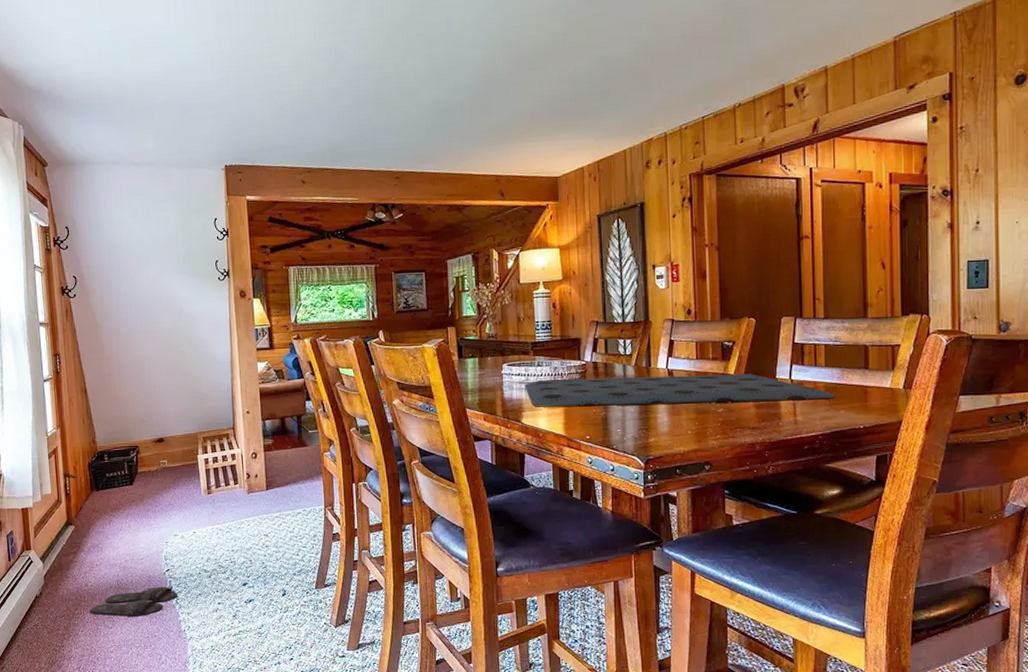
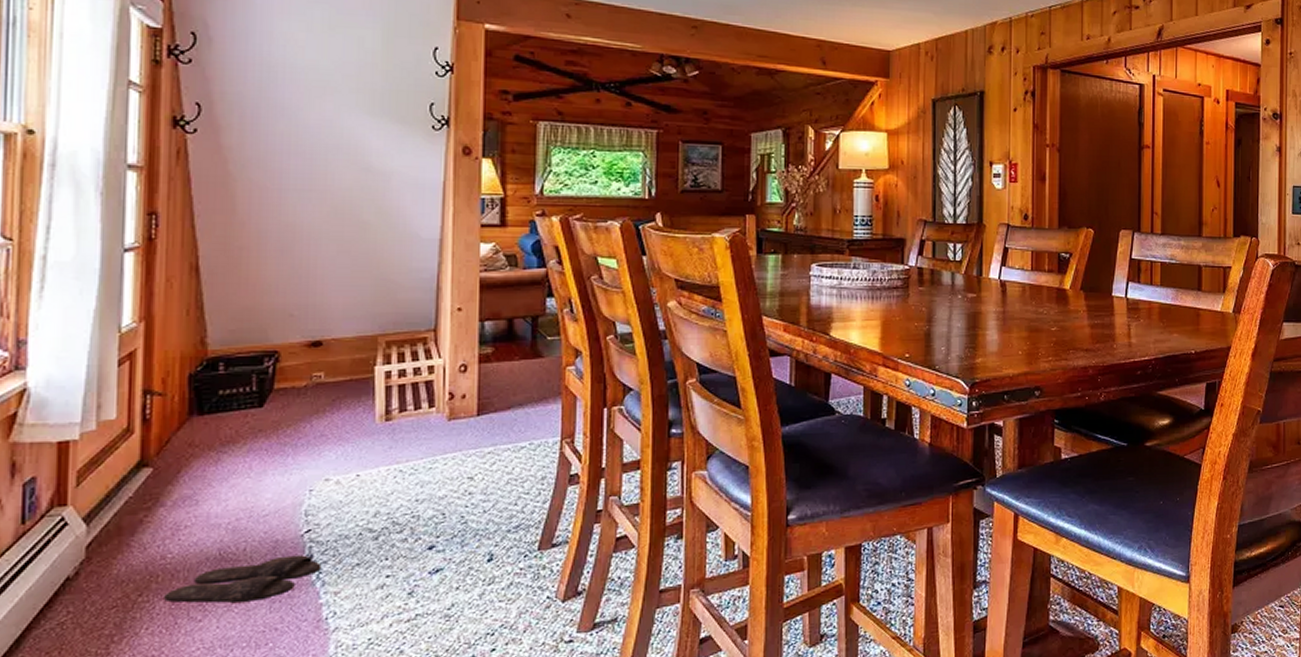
placemat: present [525,374,835,408] -> none [837,286,1169,321]

